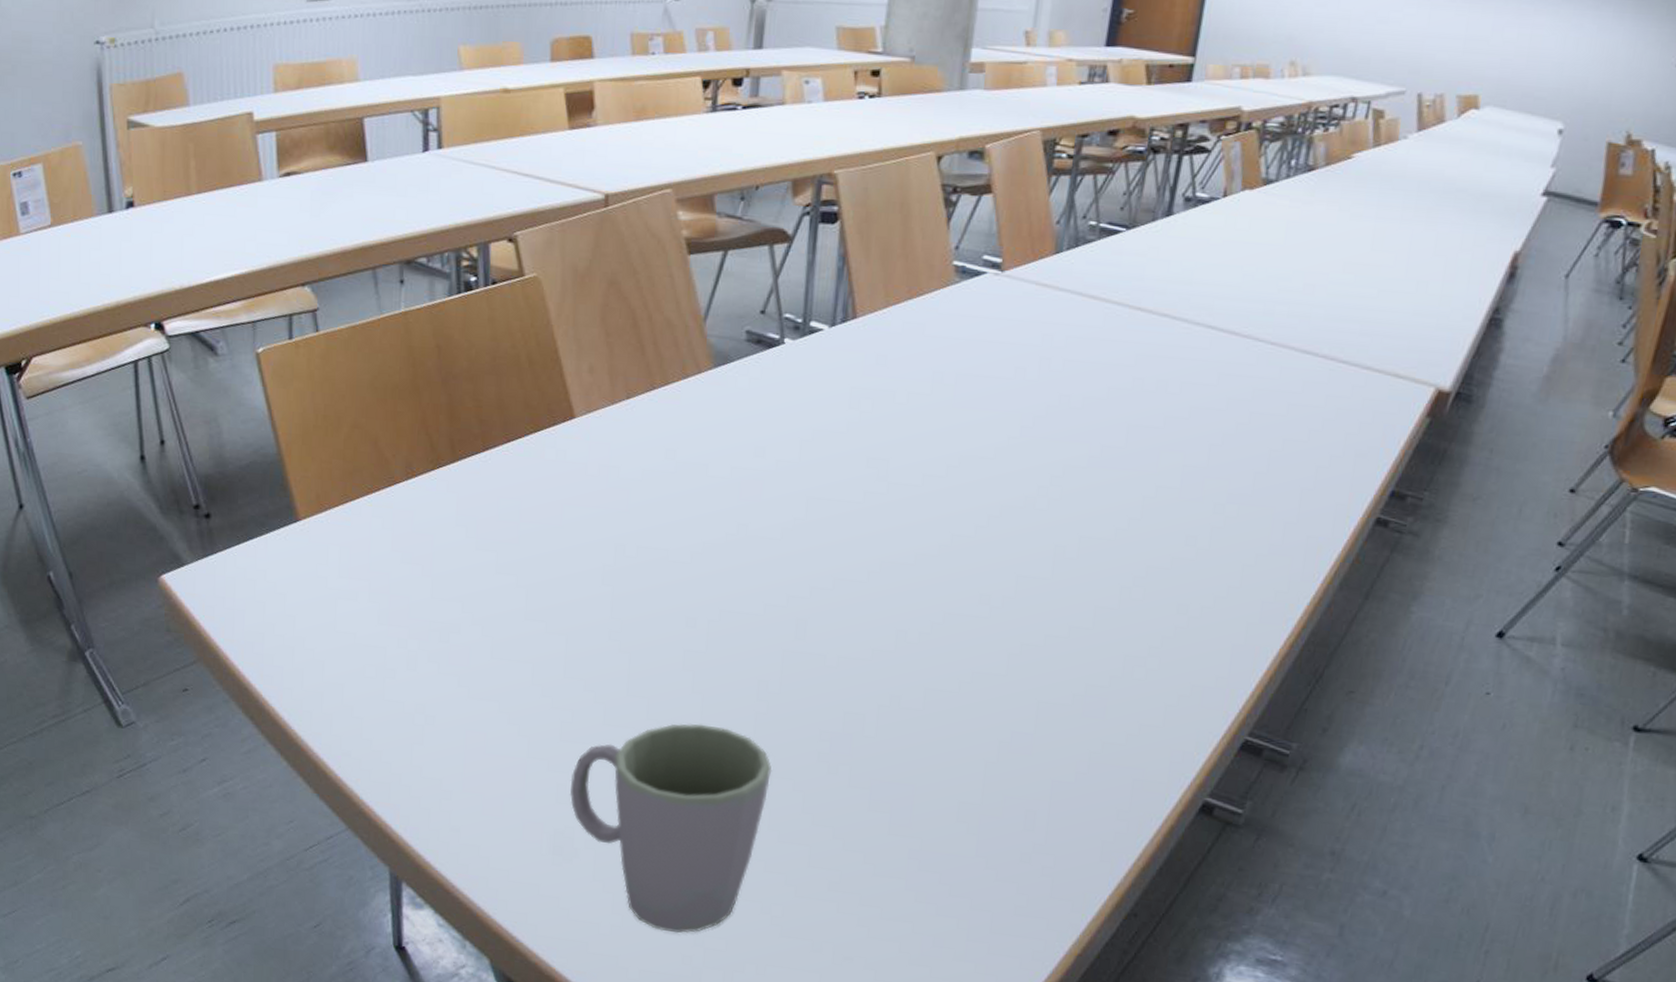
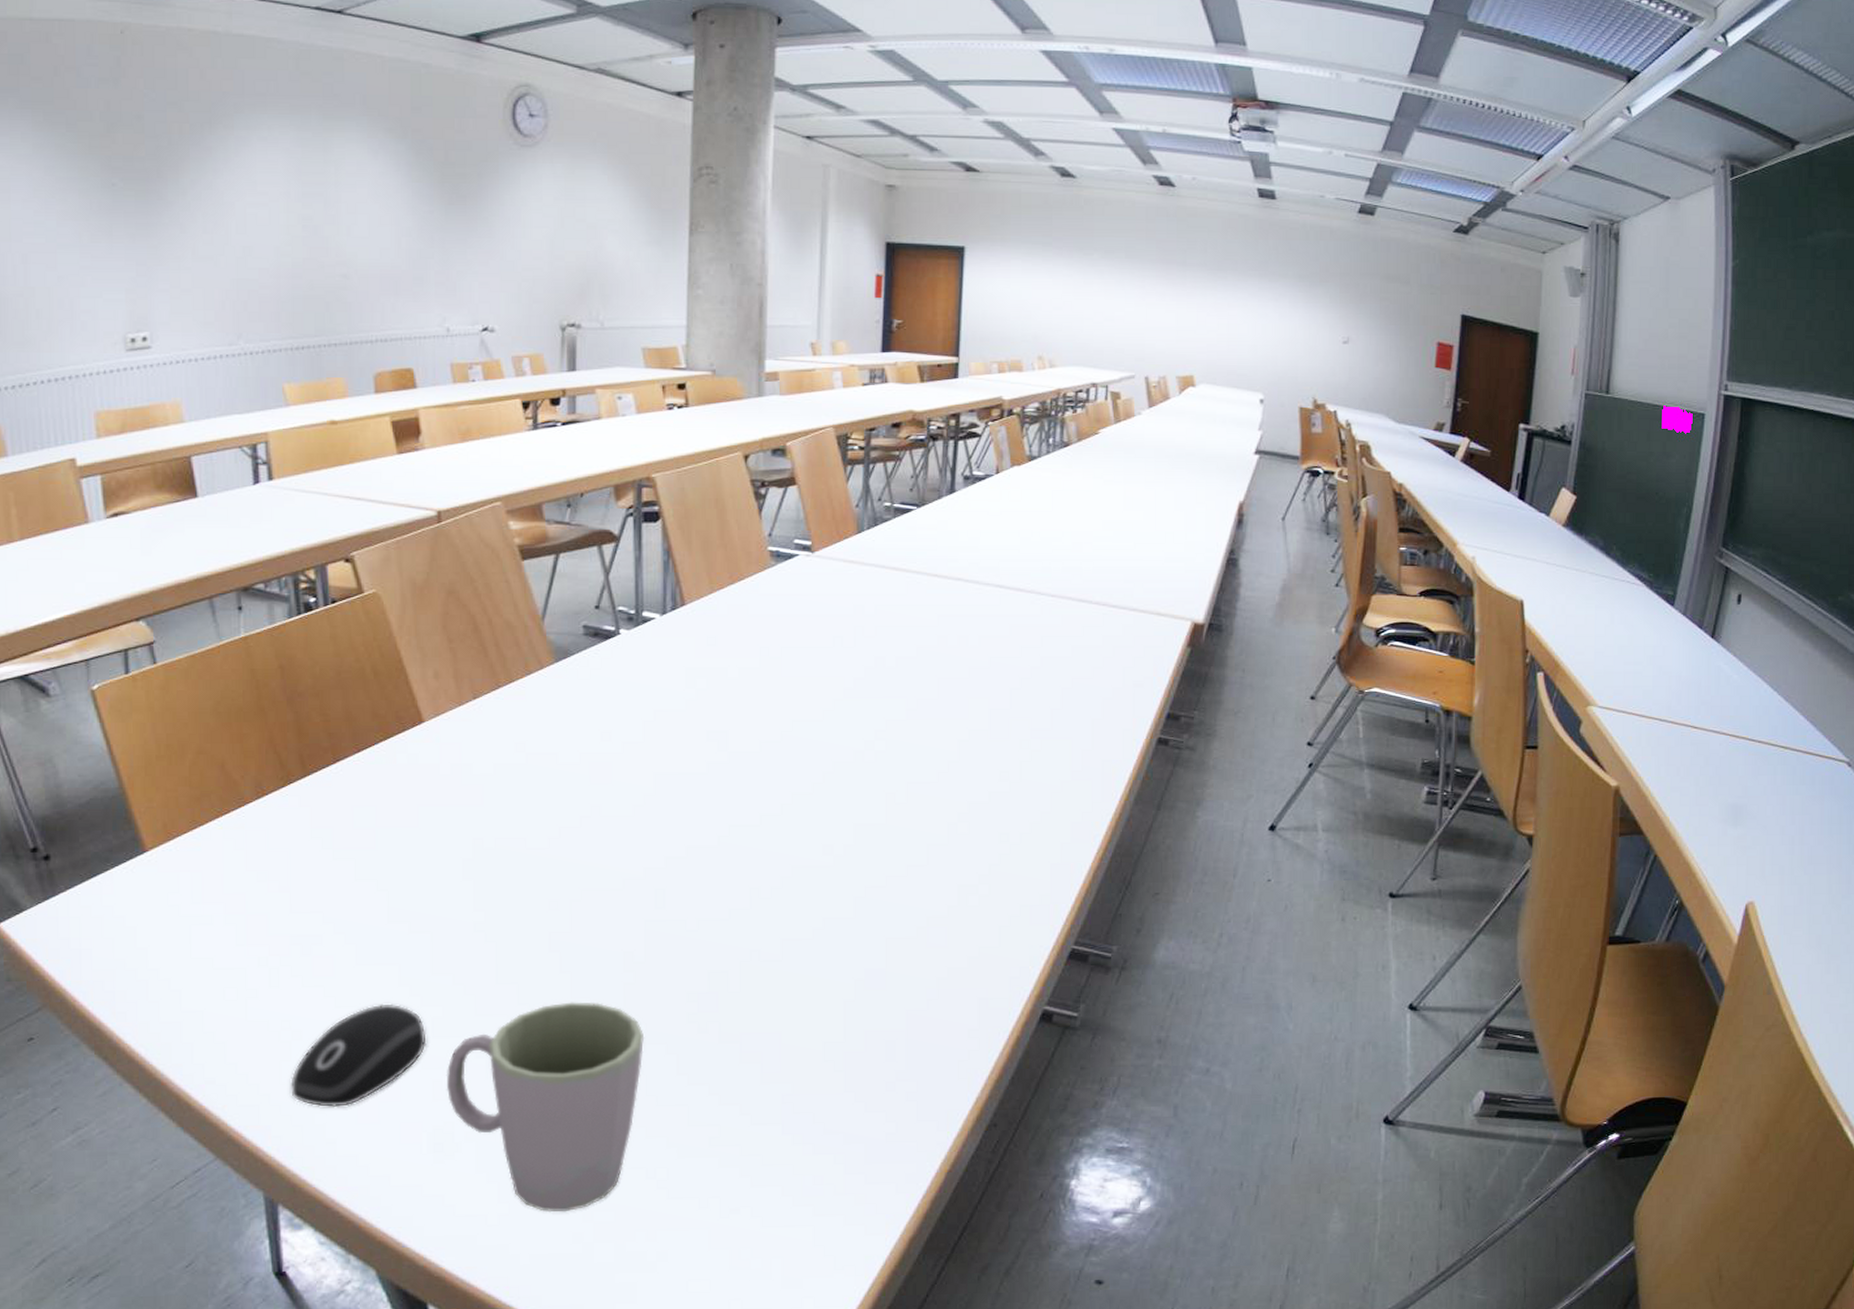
computer mouse: none [419,700,555,798] -> present [289,1003,427,1108]

